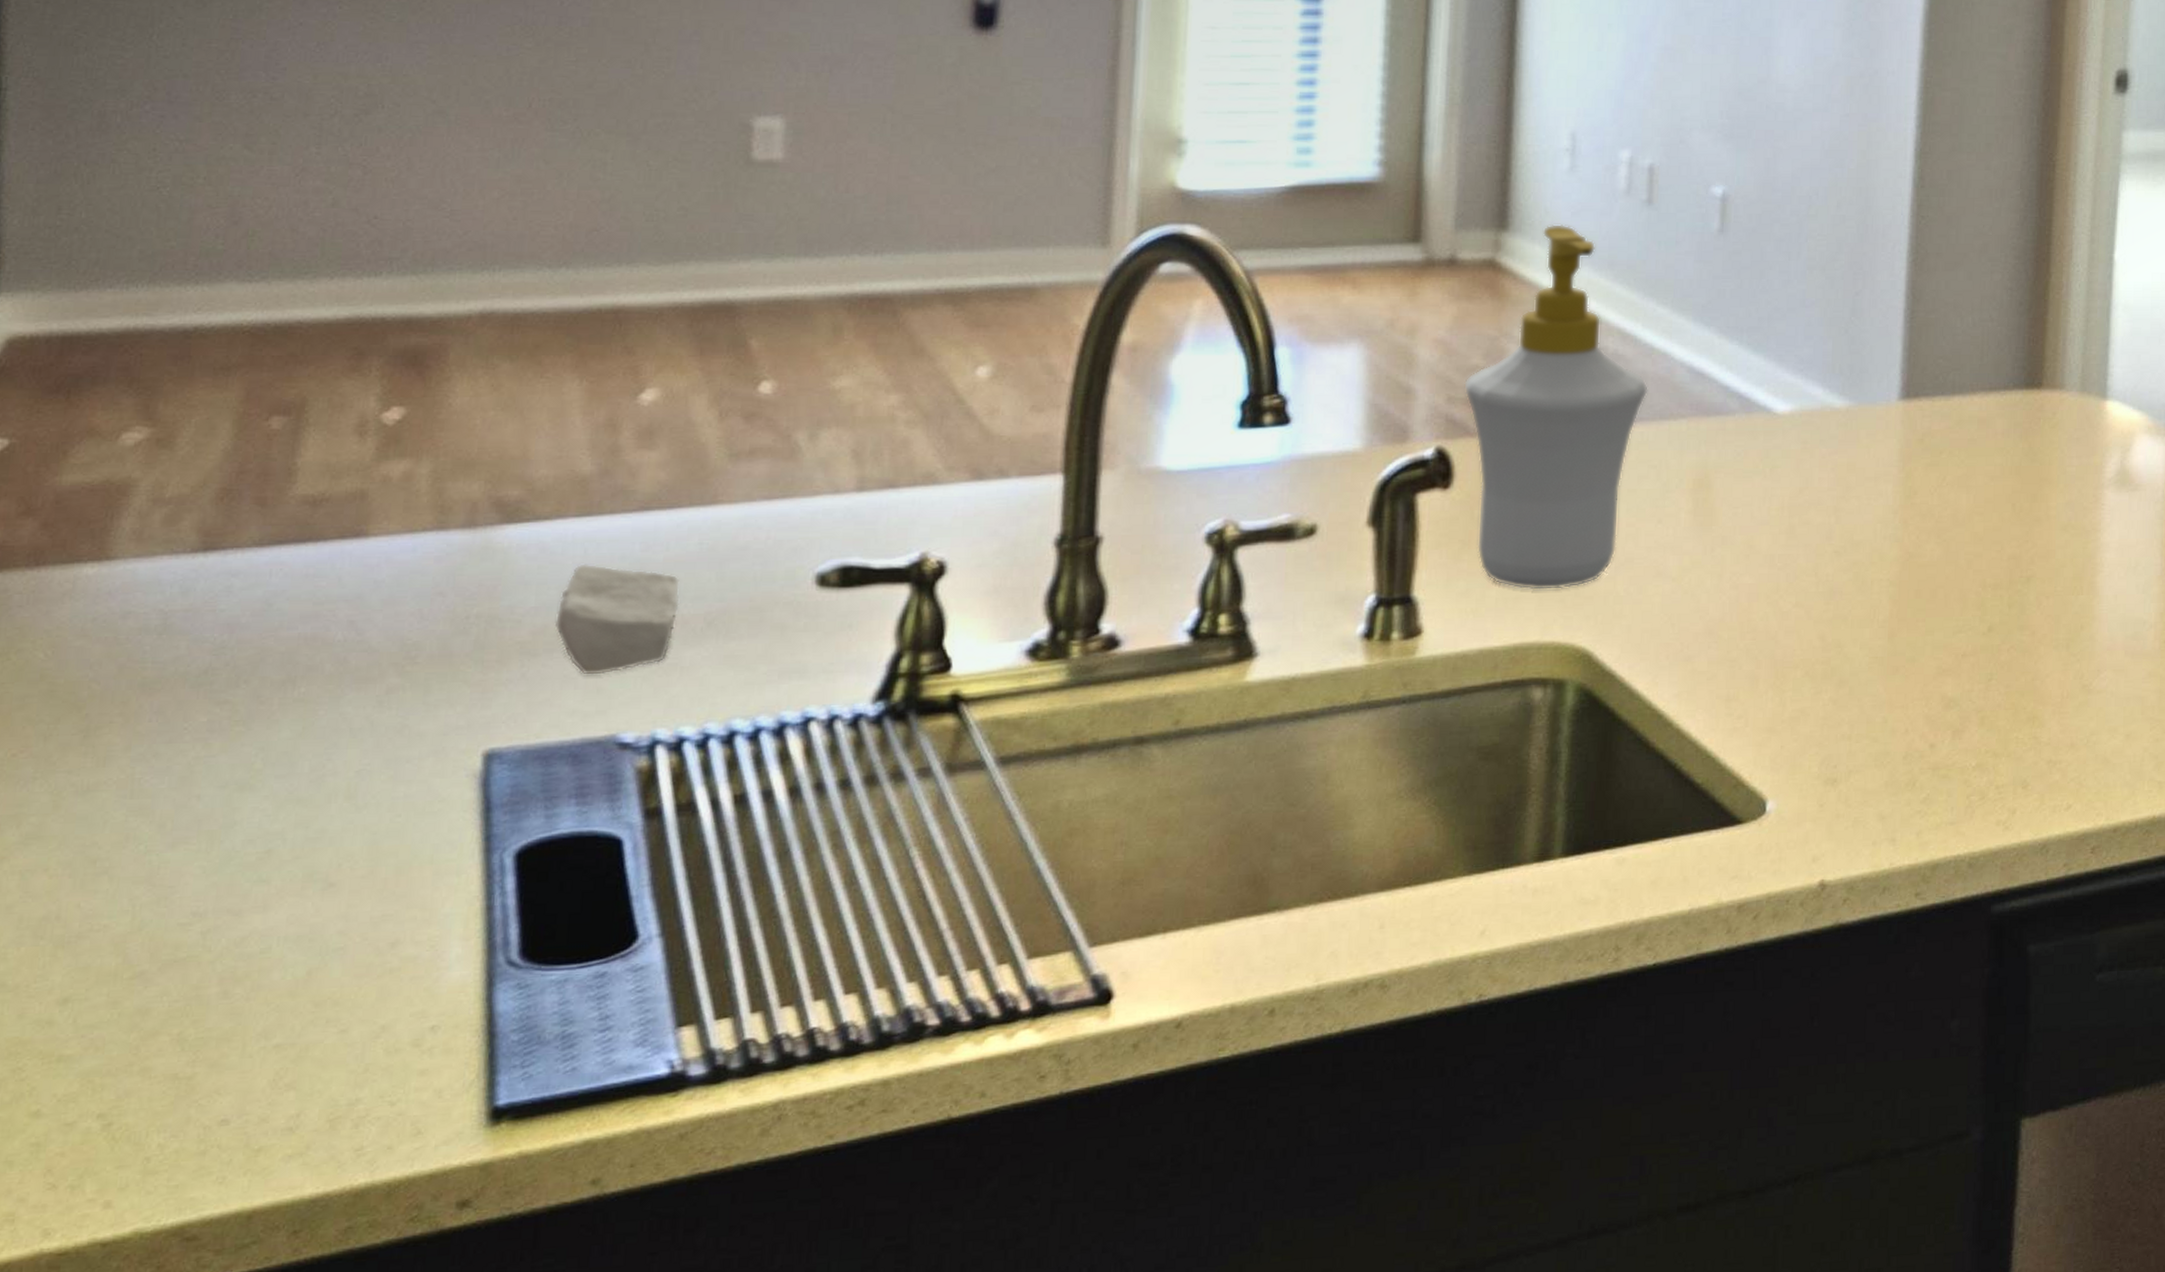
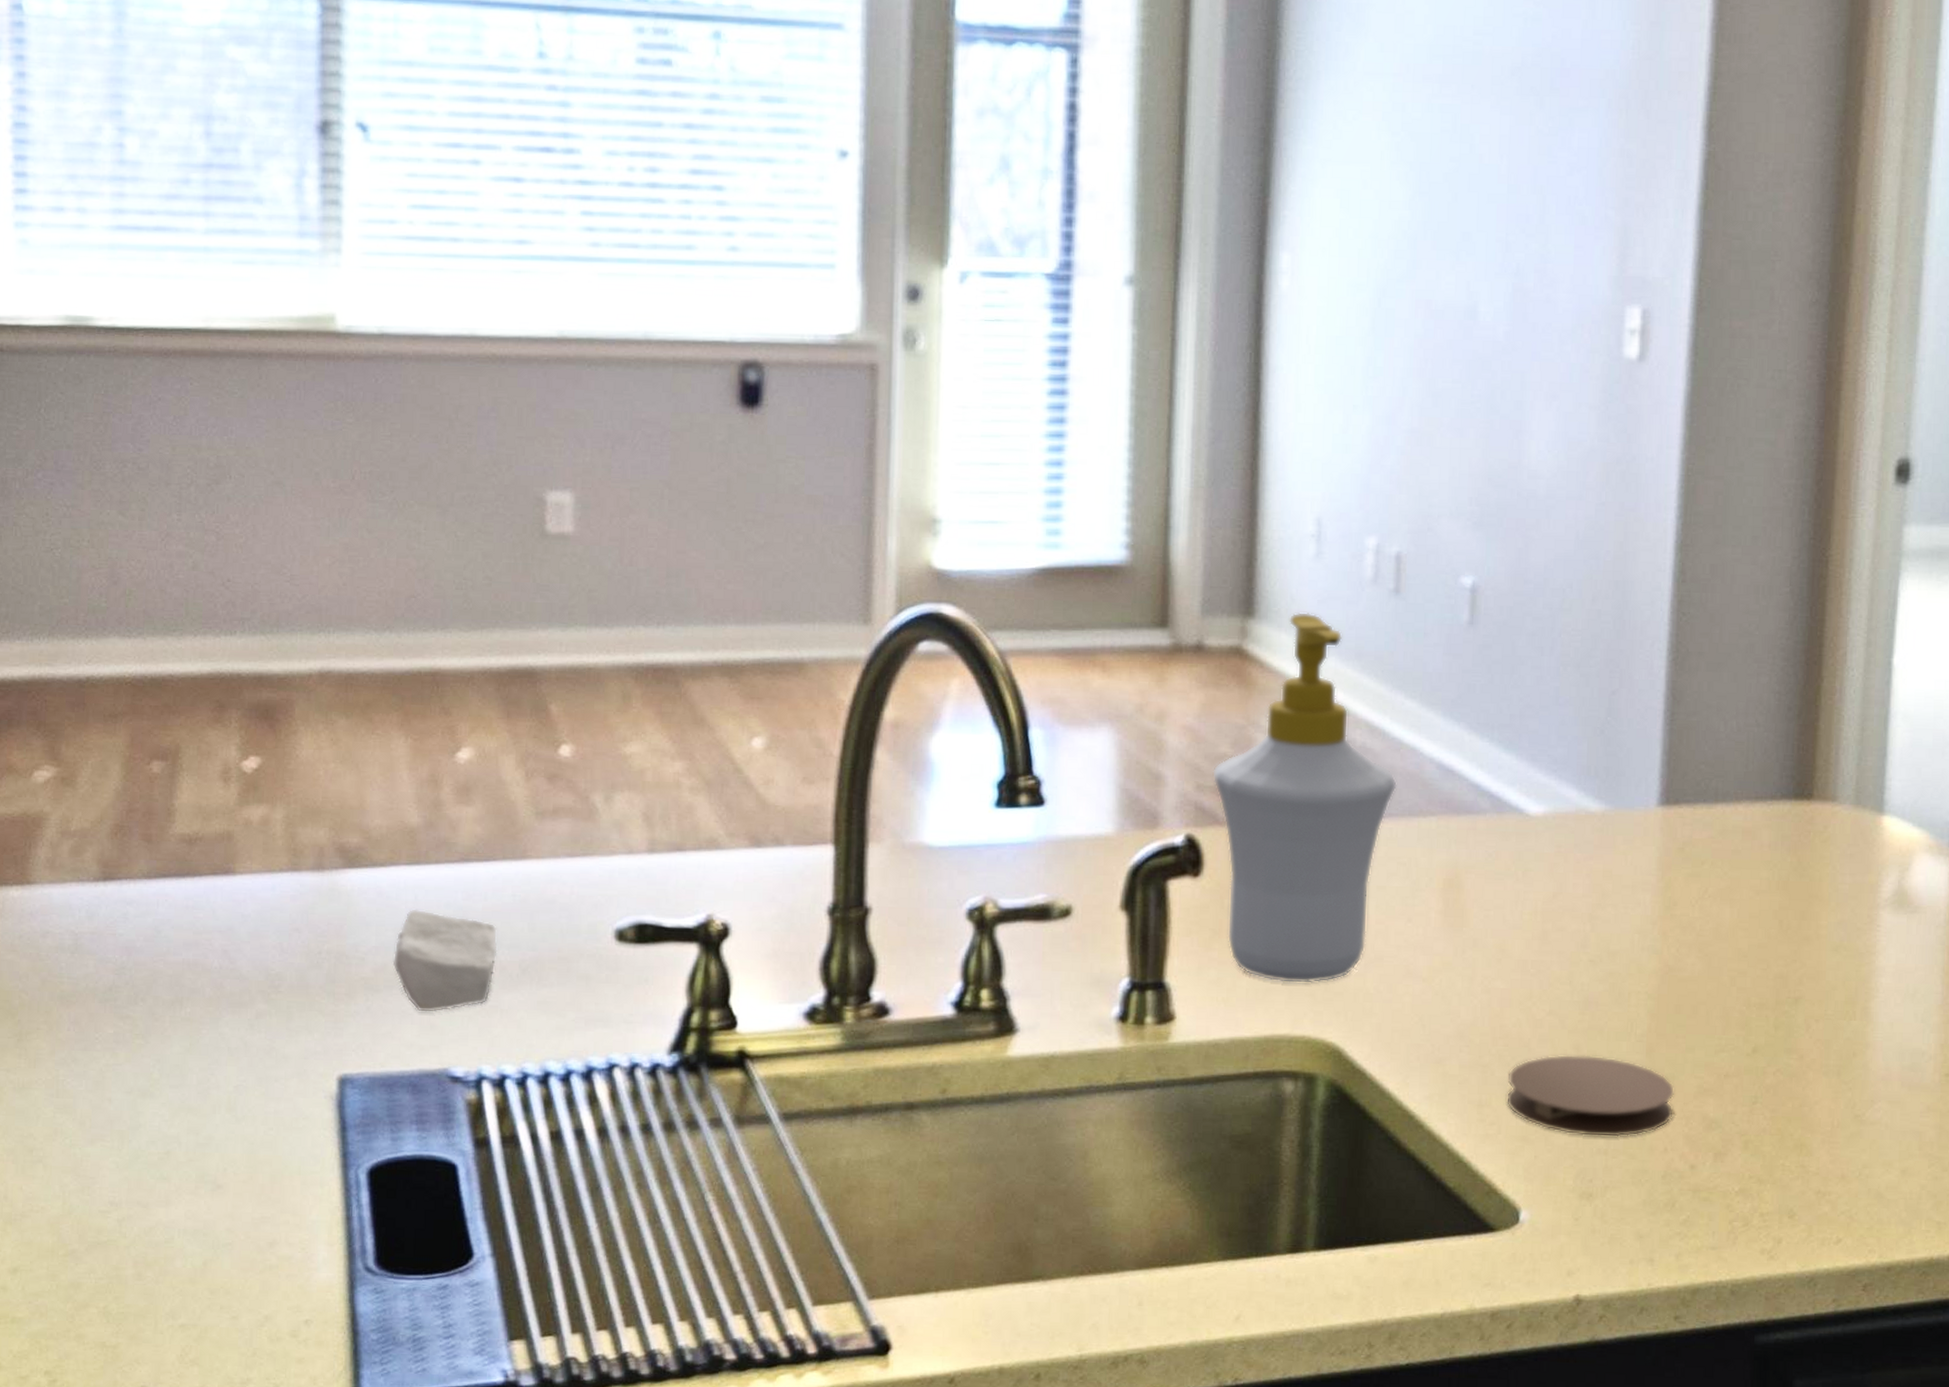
coaster: none [1753,643,1916,724] -> present [1505,1054,1675,1138]

